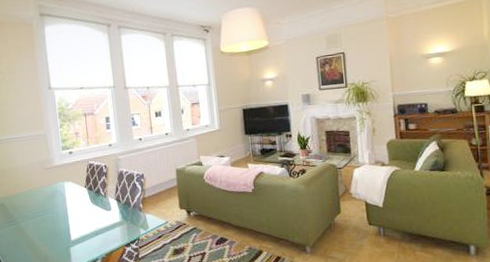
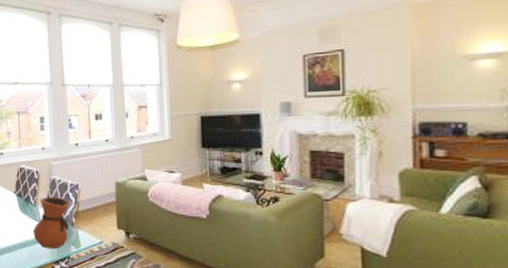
vase: none [104,187,137,234] -> present [33,197,70,249]

